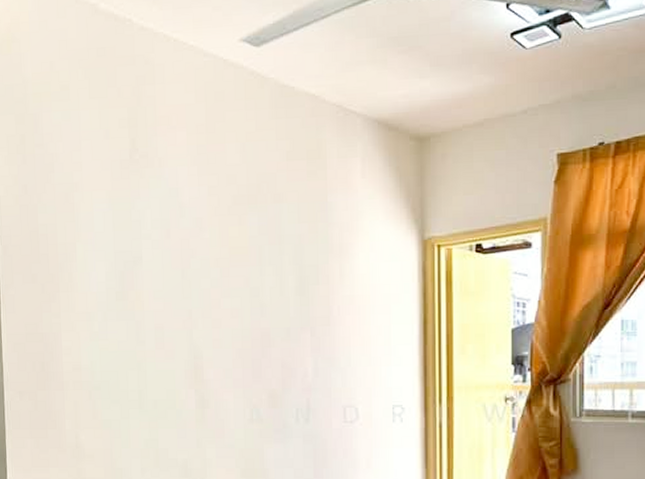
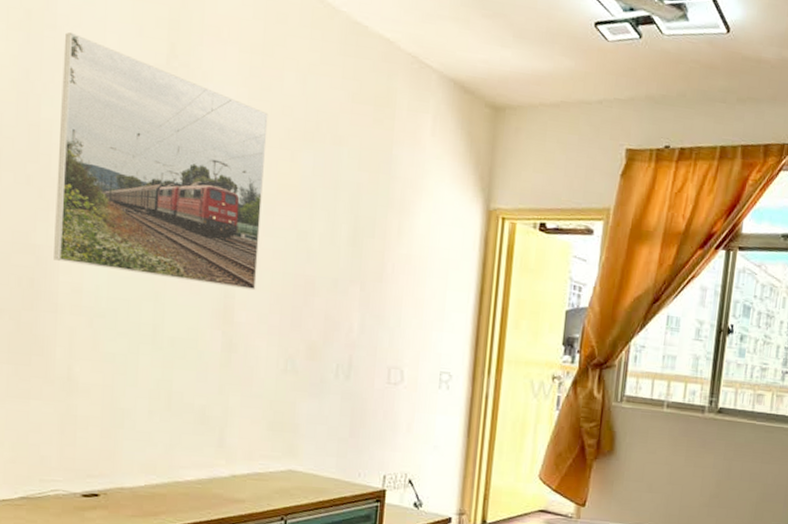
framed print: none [50,146,220,349] -> present [54,31,268,291]

